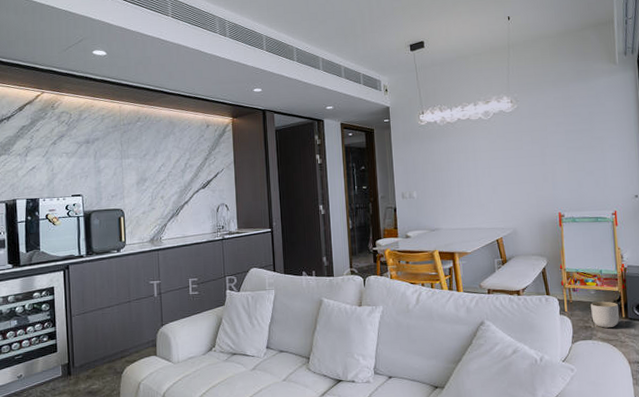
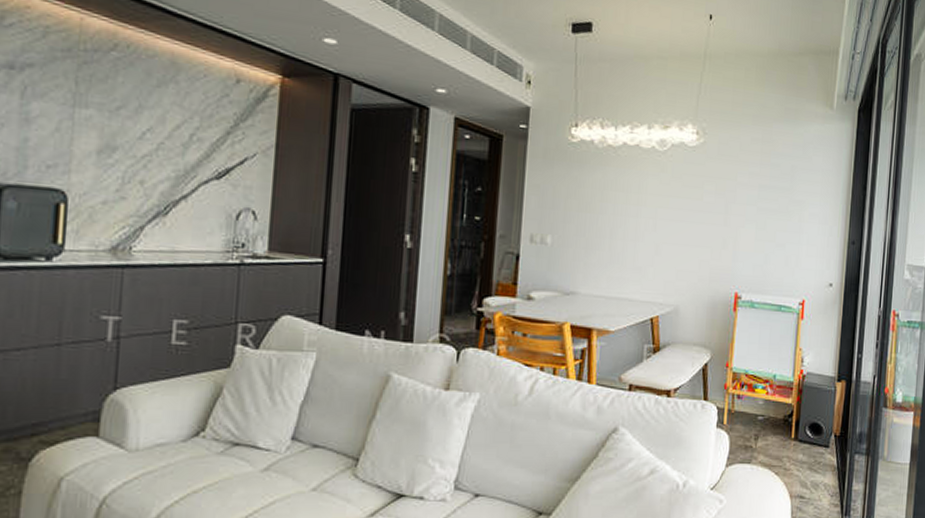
planter: present [590,301,619,328] -> none [755,415,790,450]

